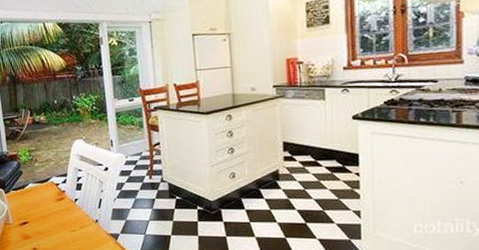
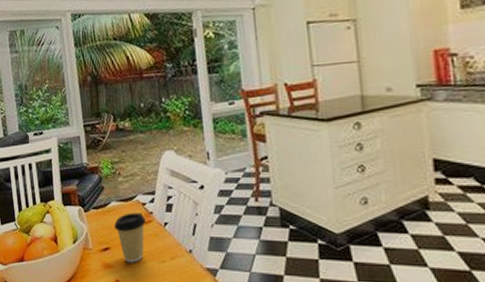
coffee cup: none [31,191,59,233] -> present [114,212,146,263]

